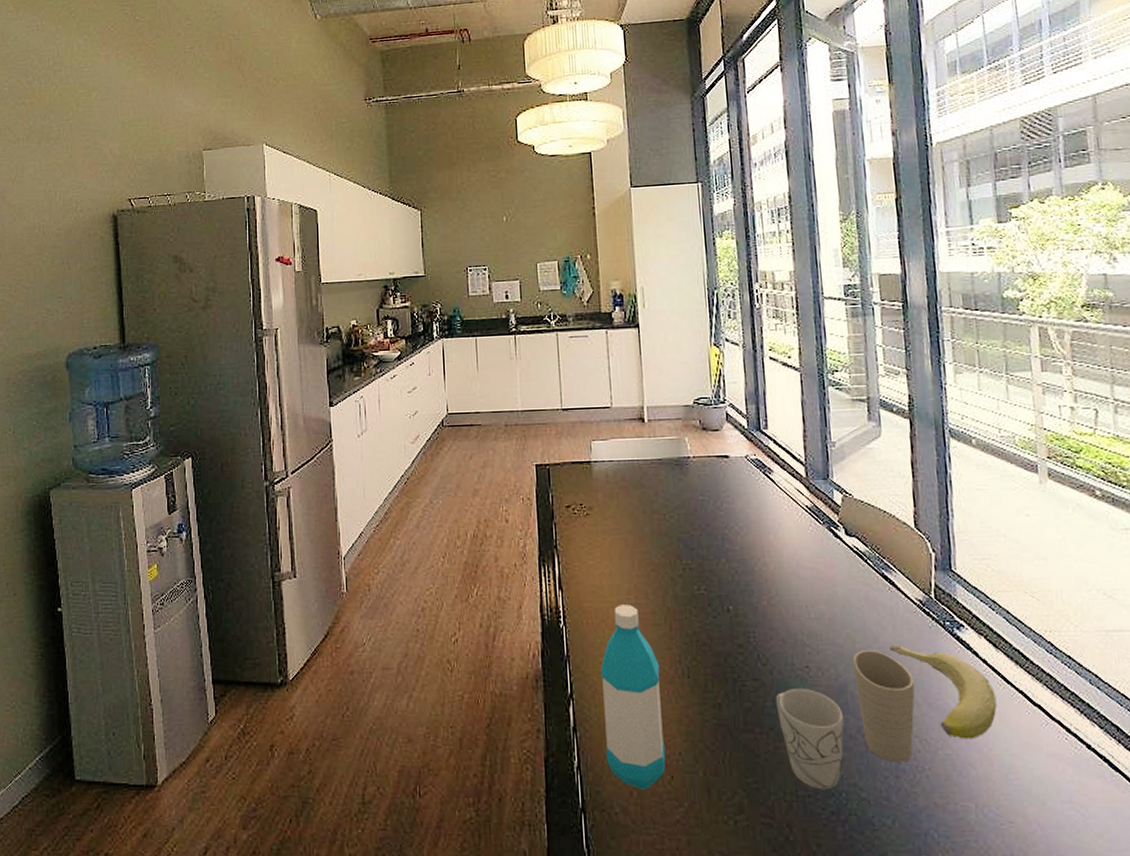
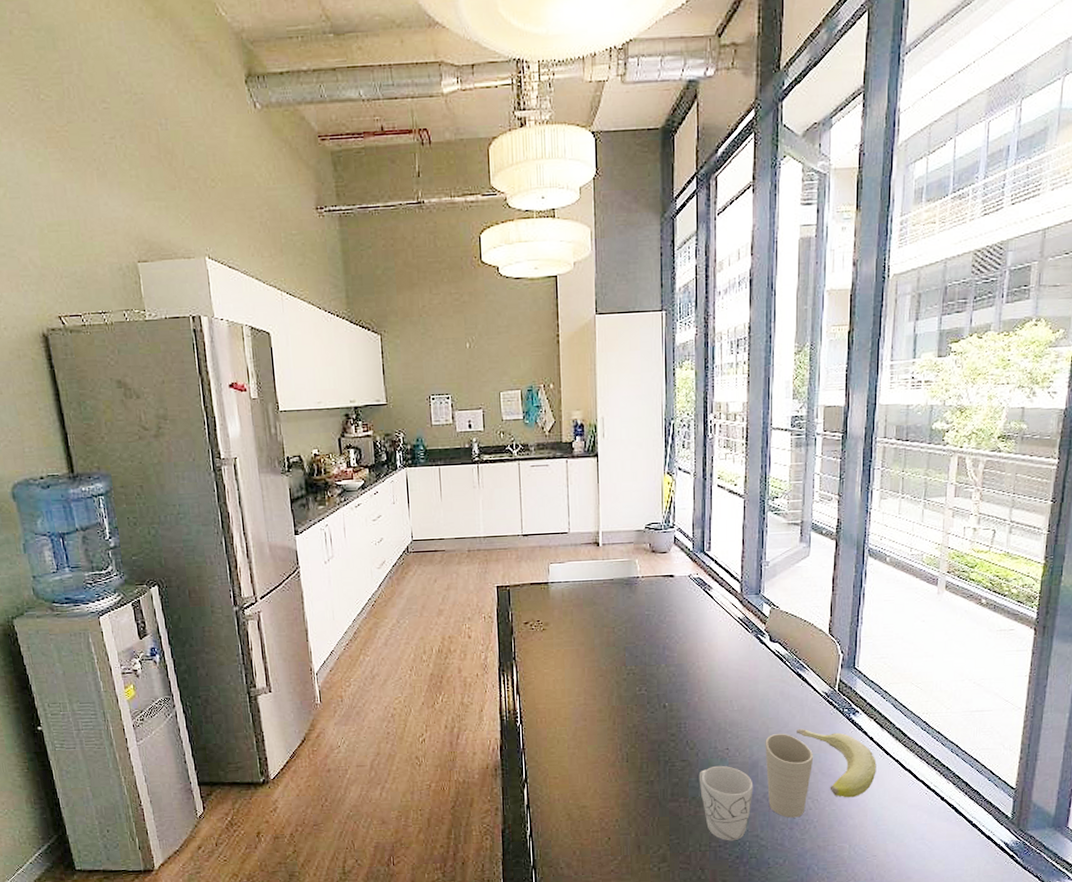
water bottle: present [600,605,666,790] -> none [552,705,605,849]

